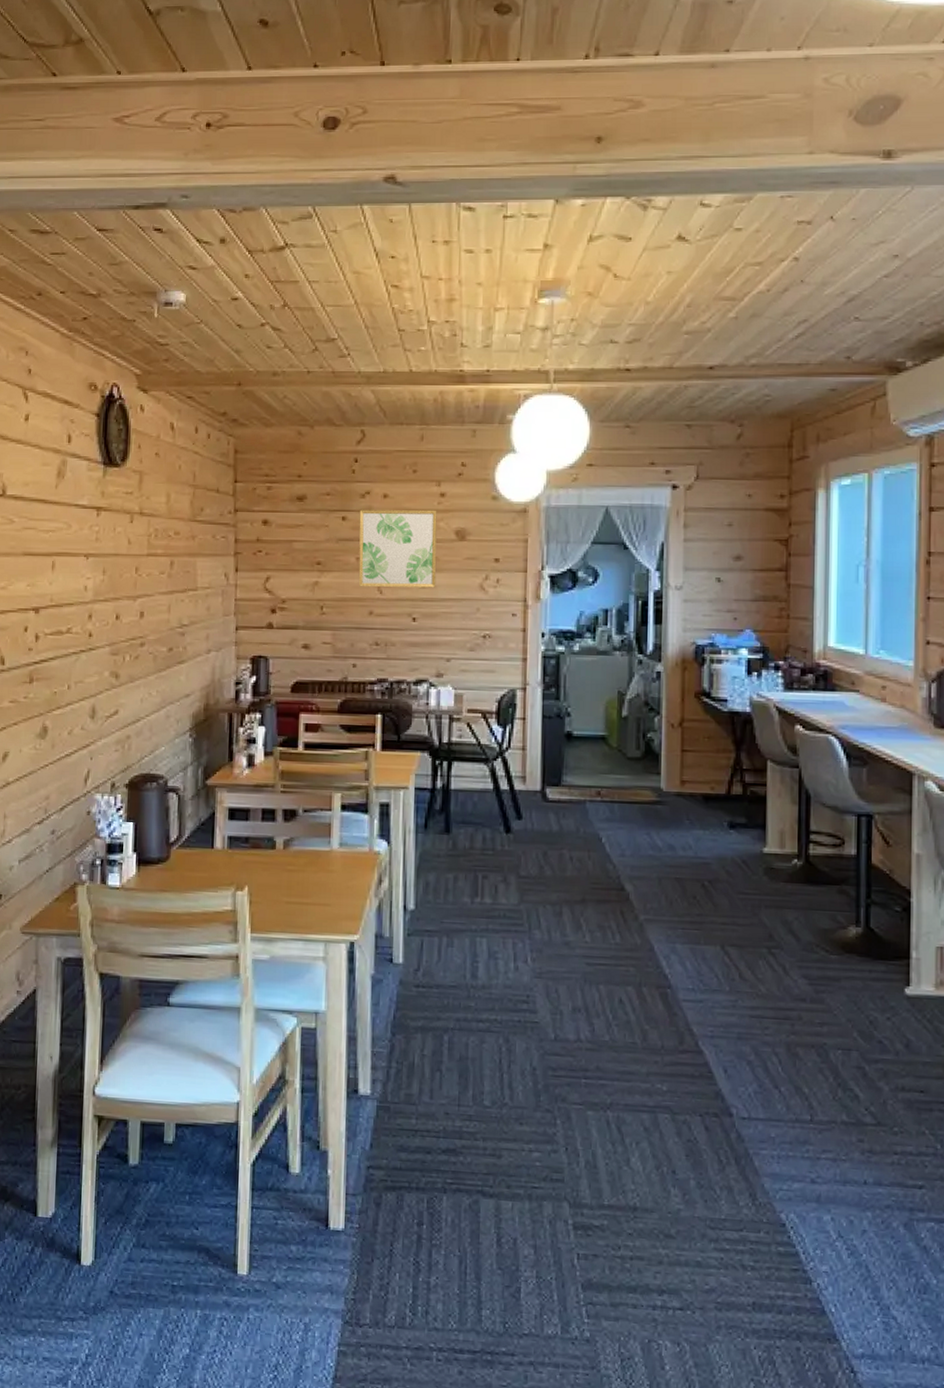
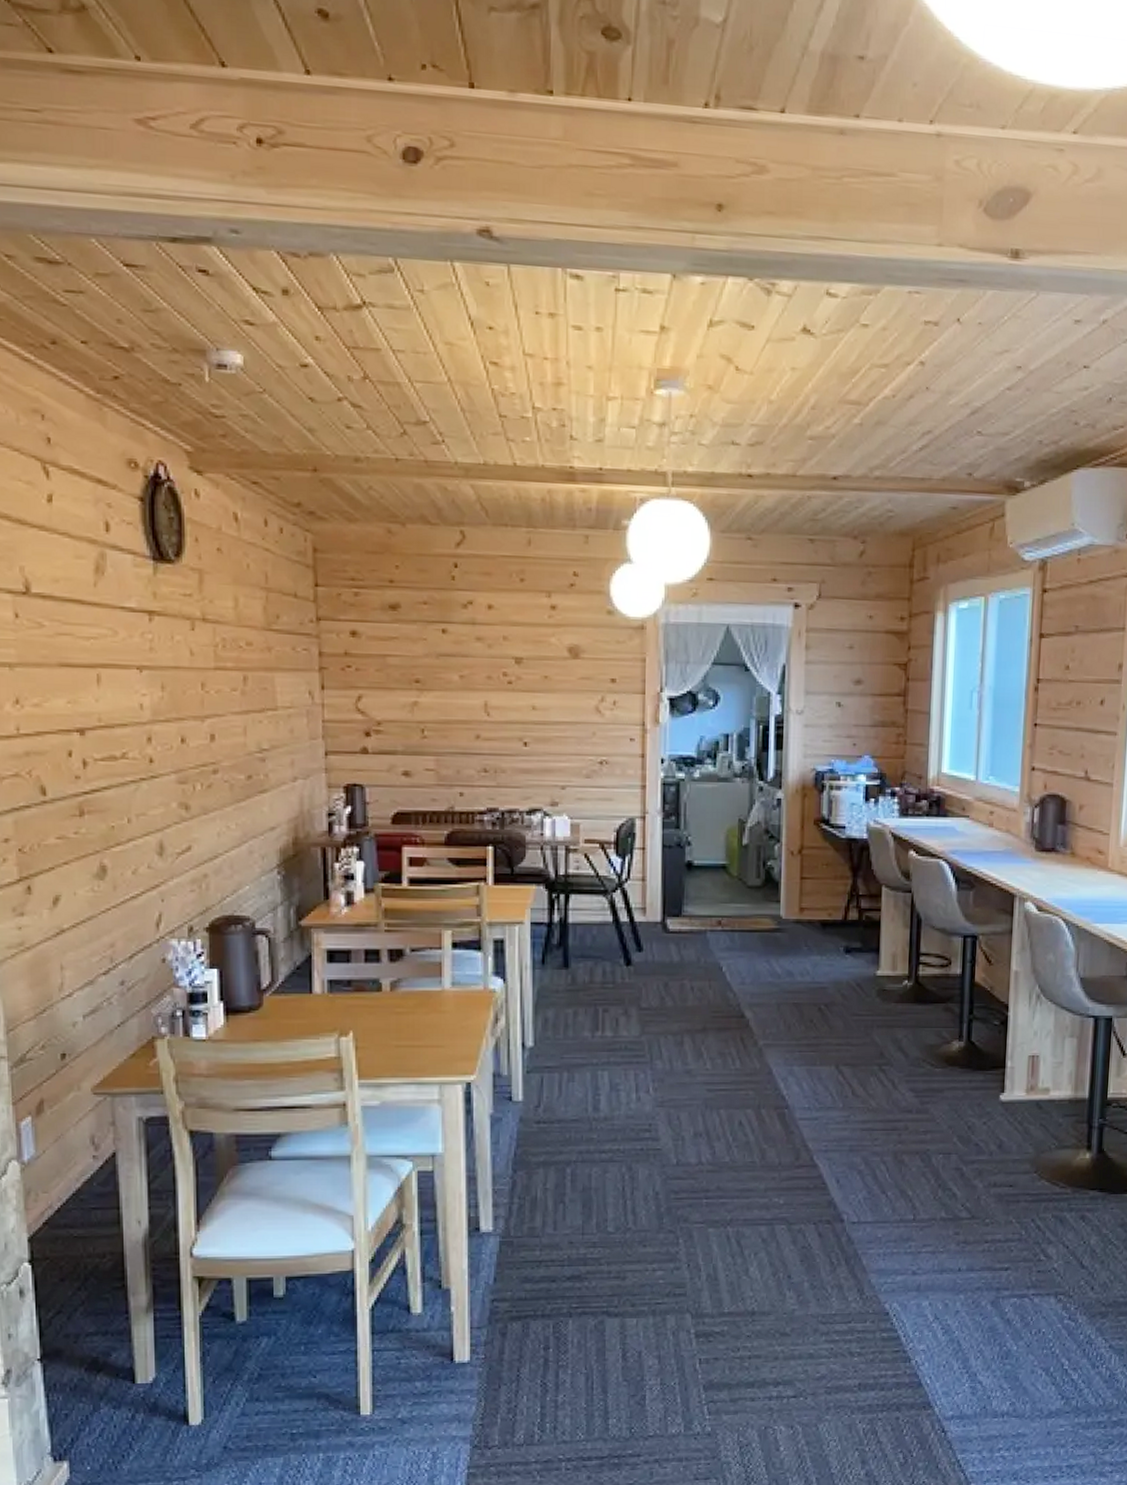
wall art: present [358,509,437,588] -> none [461,621,549,710]

